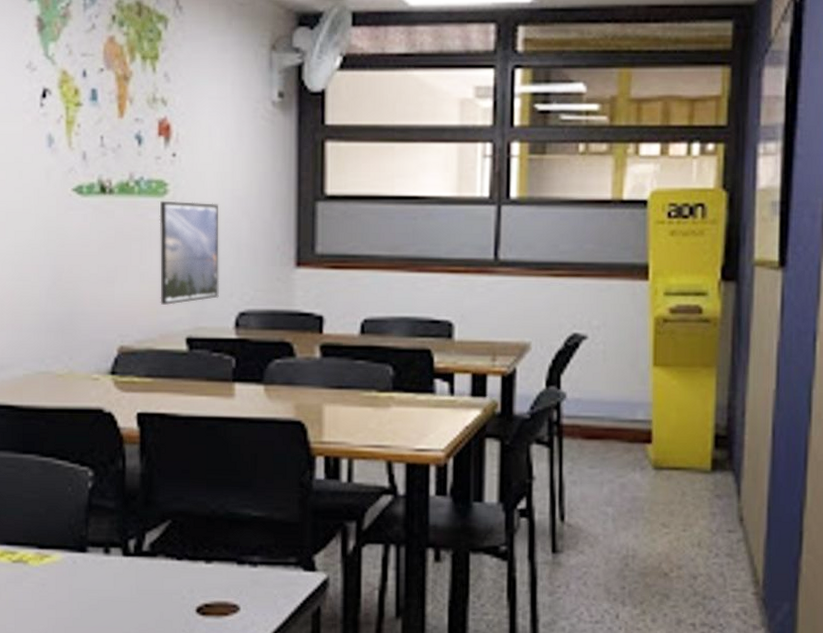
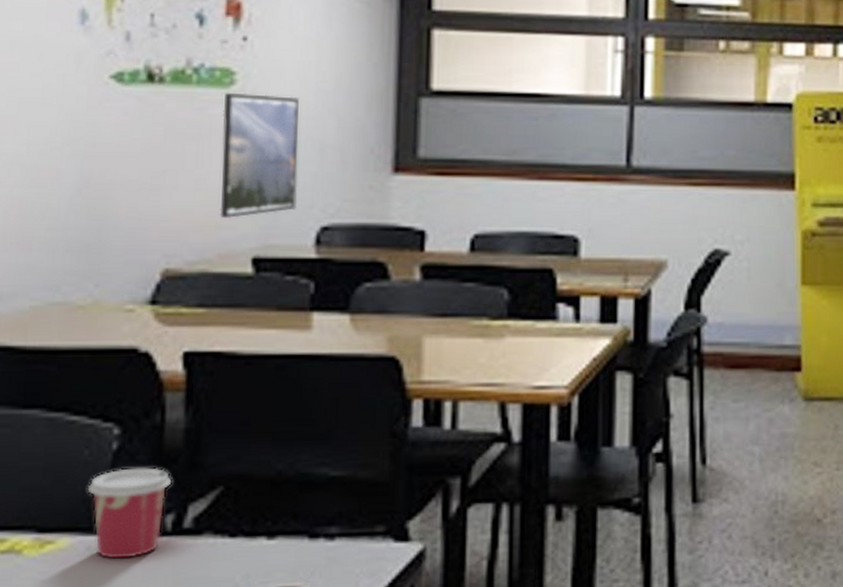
cup: none [71,502,133,572] -> present [87,467,172,559]

